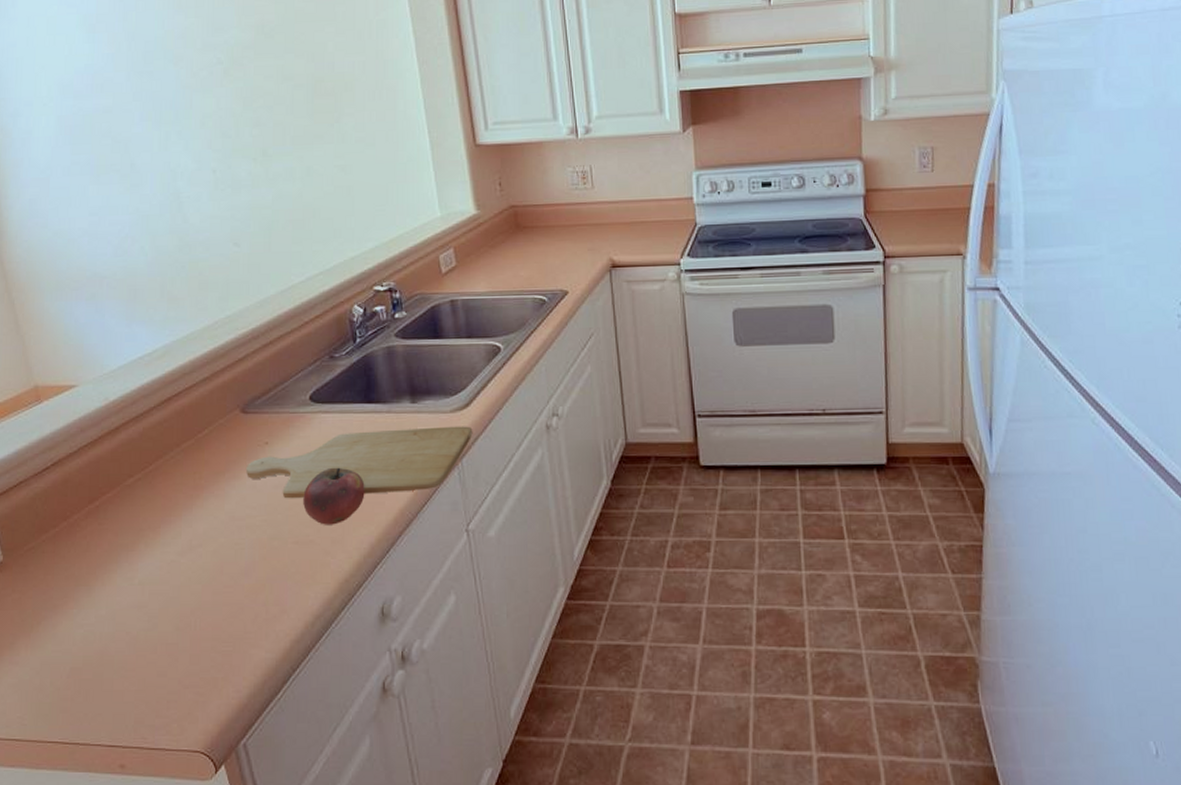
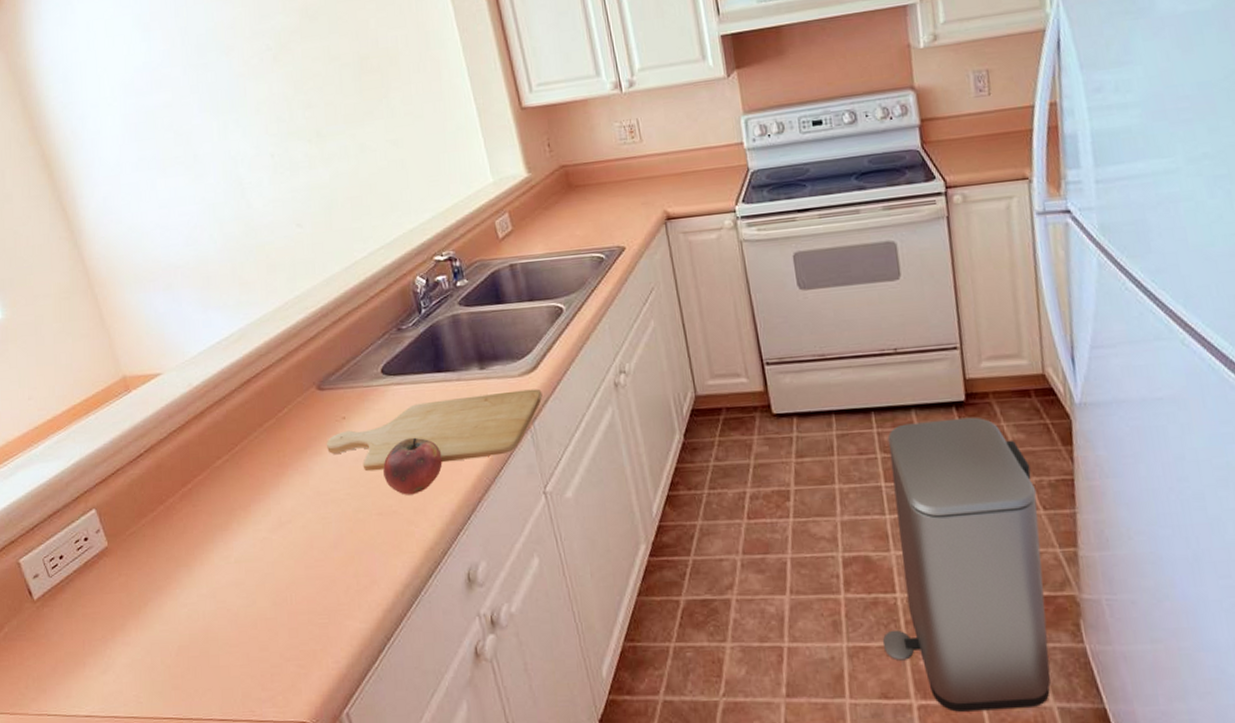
pedal bin: none [788,480,947,765] -> present [882,417,1051,712]

